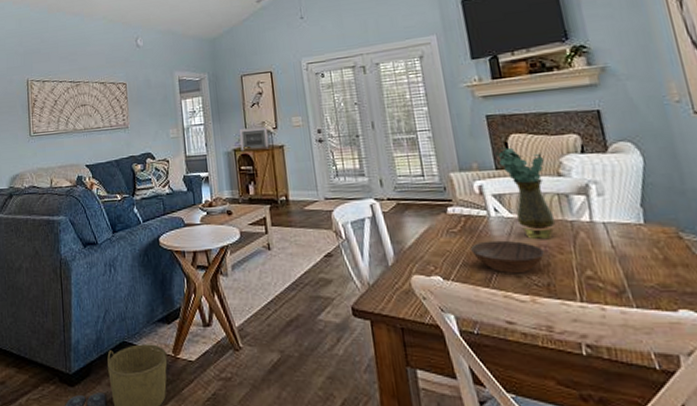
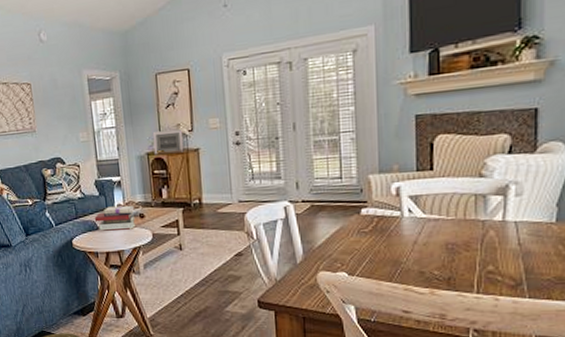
books: none [182,201,224,229] -> present [94,205,136,231]
bowl: present [470,240,545,274] -> none [379,239,450,270]
vase: present [494,145,556,240] -> none [419,146,468,239]

